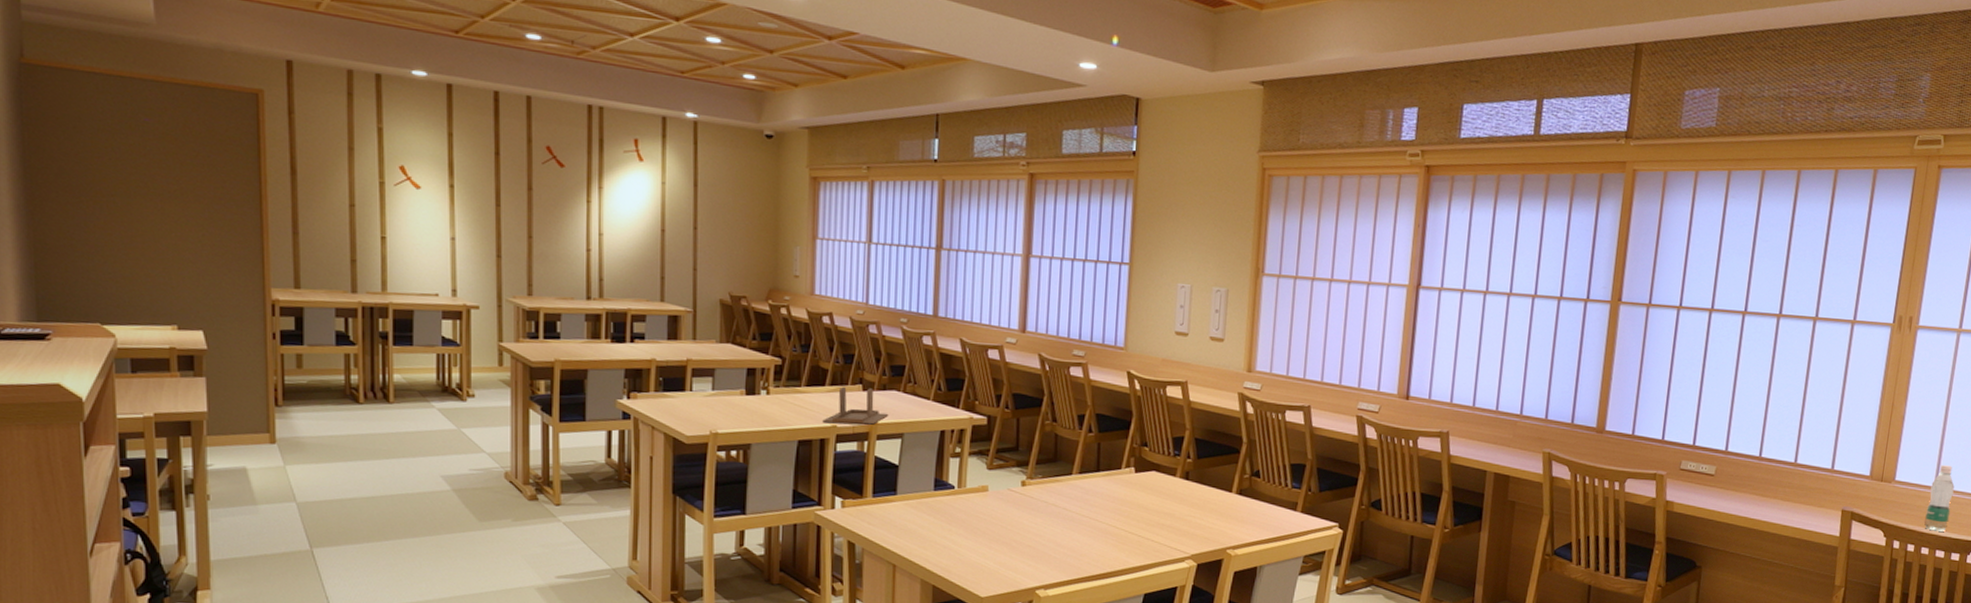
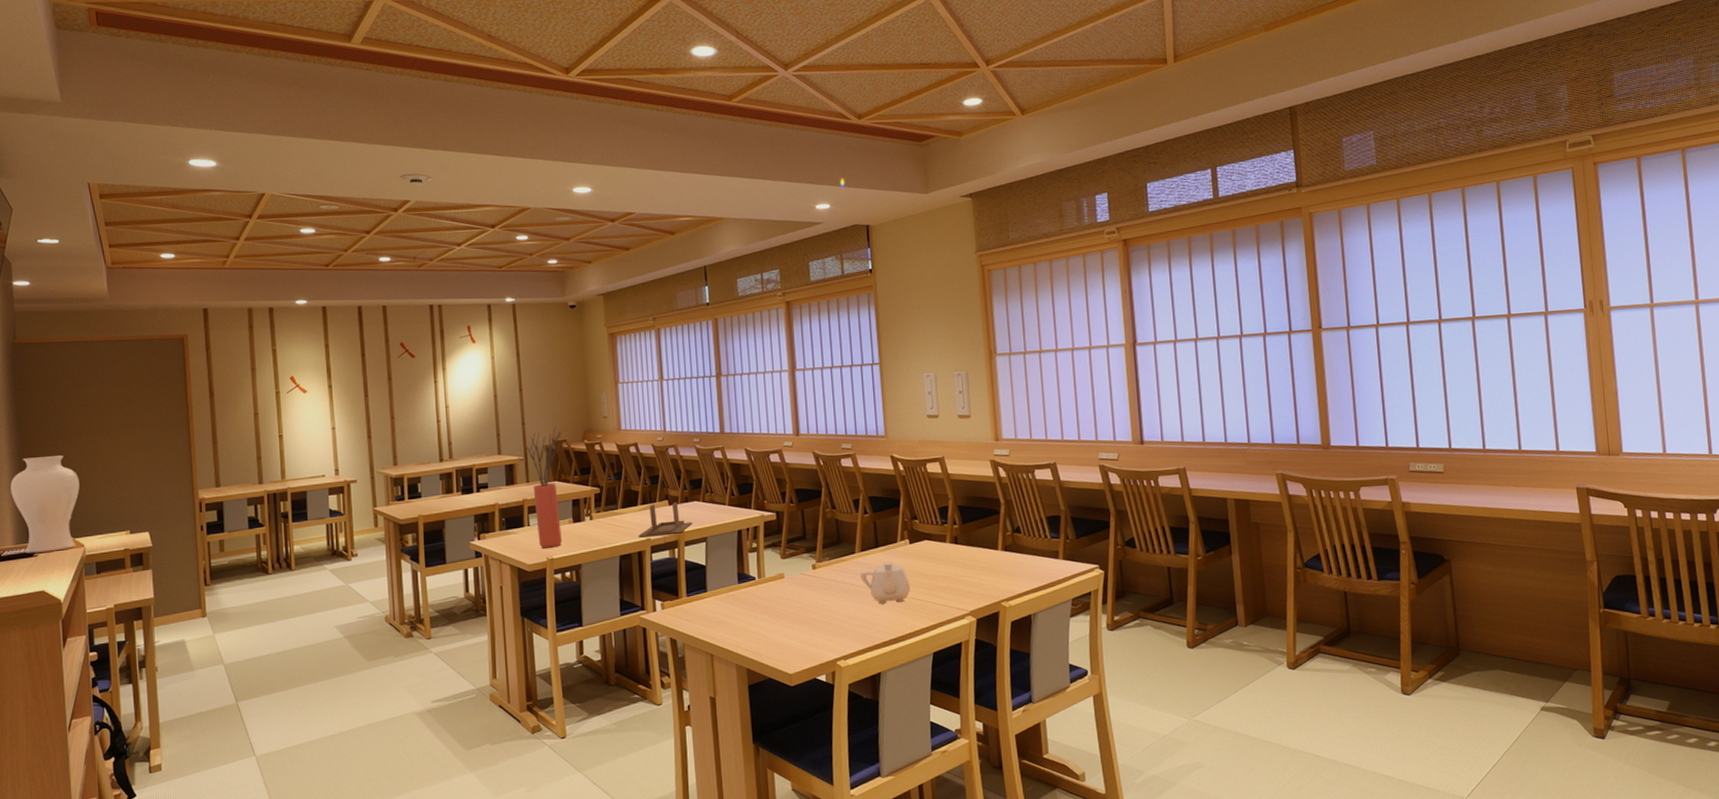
vase: none [14,214,110,338] -> present [10,455,80,553]
vase: none [695,279,741,420] -> present [526,427,562,548]
teapot: none [1074,489,1129,535] -> present [859,562,911,604]
bottle: present [1924,465,1955,533] -> none [1660,431,1686,496]

